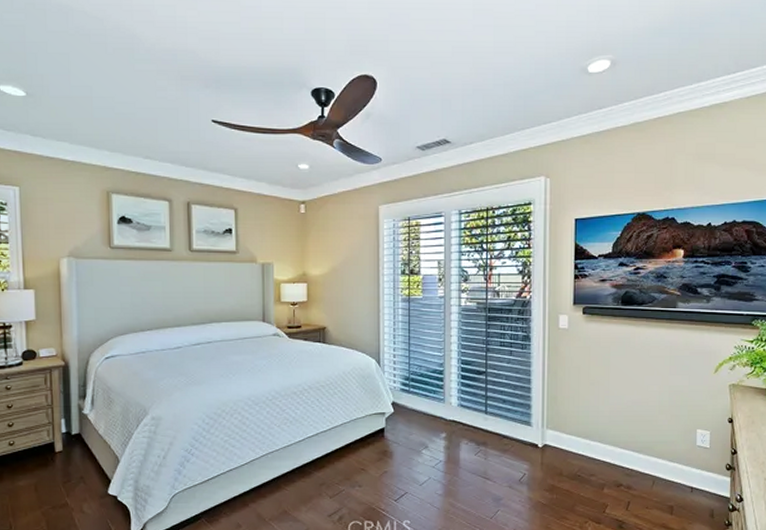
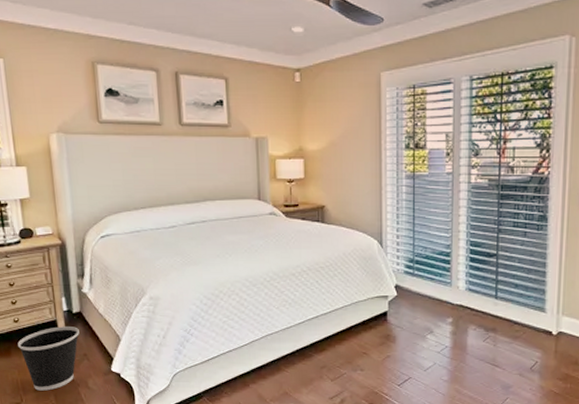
wastebasket: none [11,449,77,517] -> present [18,326,79,391]

